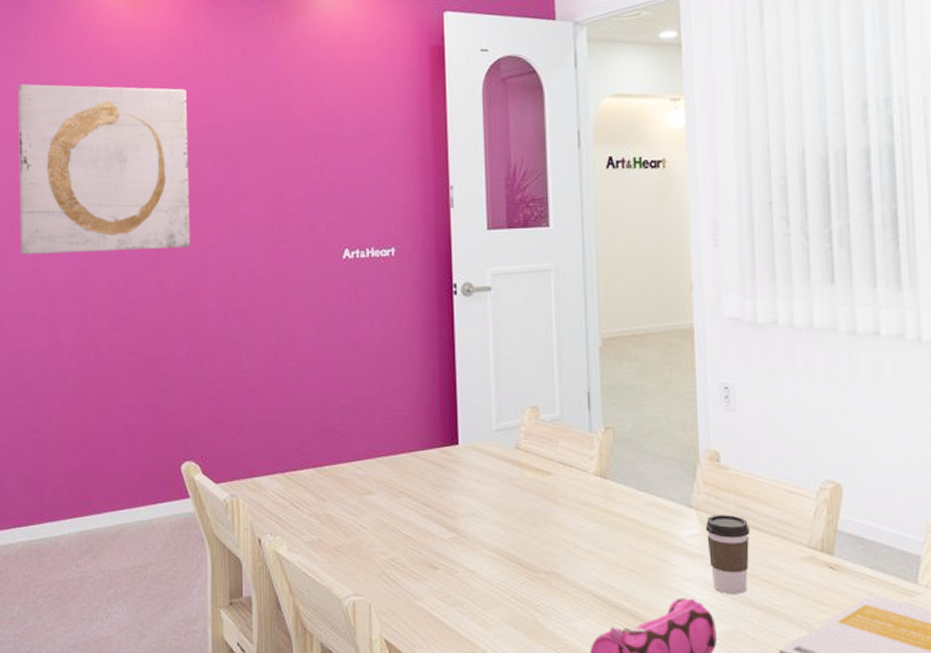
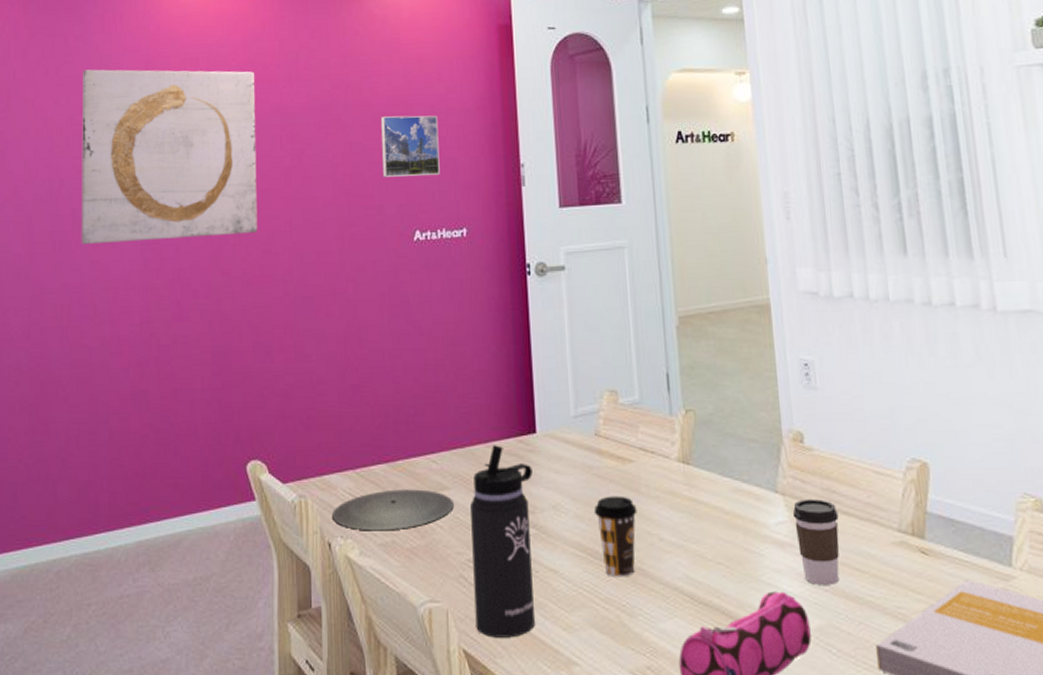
plate: none [263,492,378,530] -> present [333,489,454,531]
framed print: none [311,135,370,196] -> present [380,115,440,177]
thermos bottle: none [394,454,454,631] -> present [470,445,536,638]
coffee cup: none [512,505,554,580] -> present [593,496,637,577]

